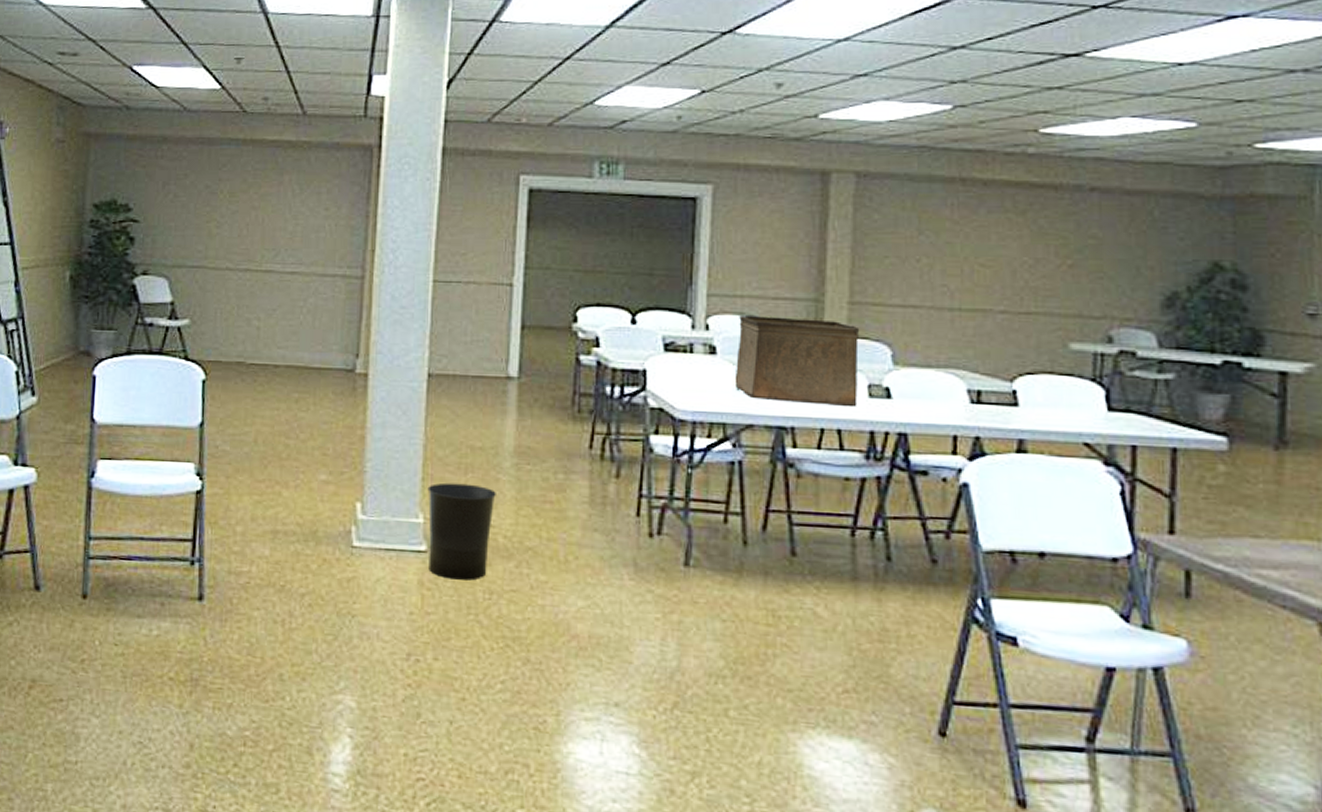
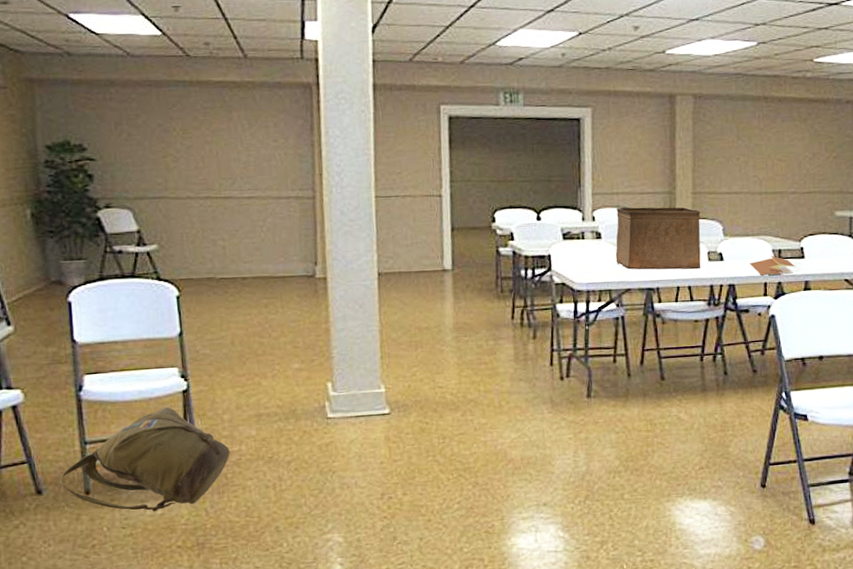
backpack: none [59,508,239,631] -> present [60,407,230,512]
waste bin: present [427,482,496,580] -> none [386,357,442,432]
papers: none [932,397,1004,427] -> present [750,255,796,275]

